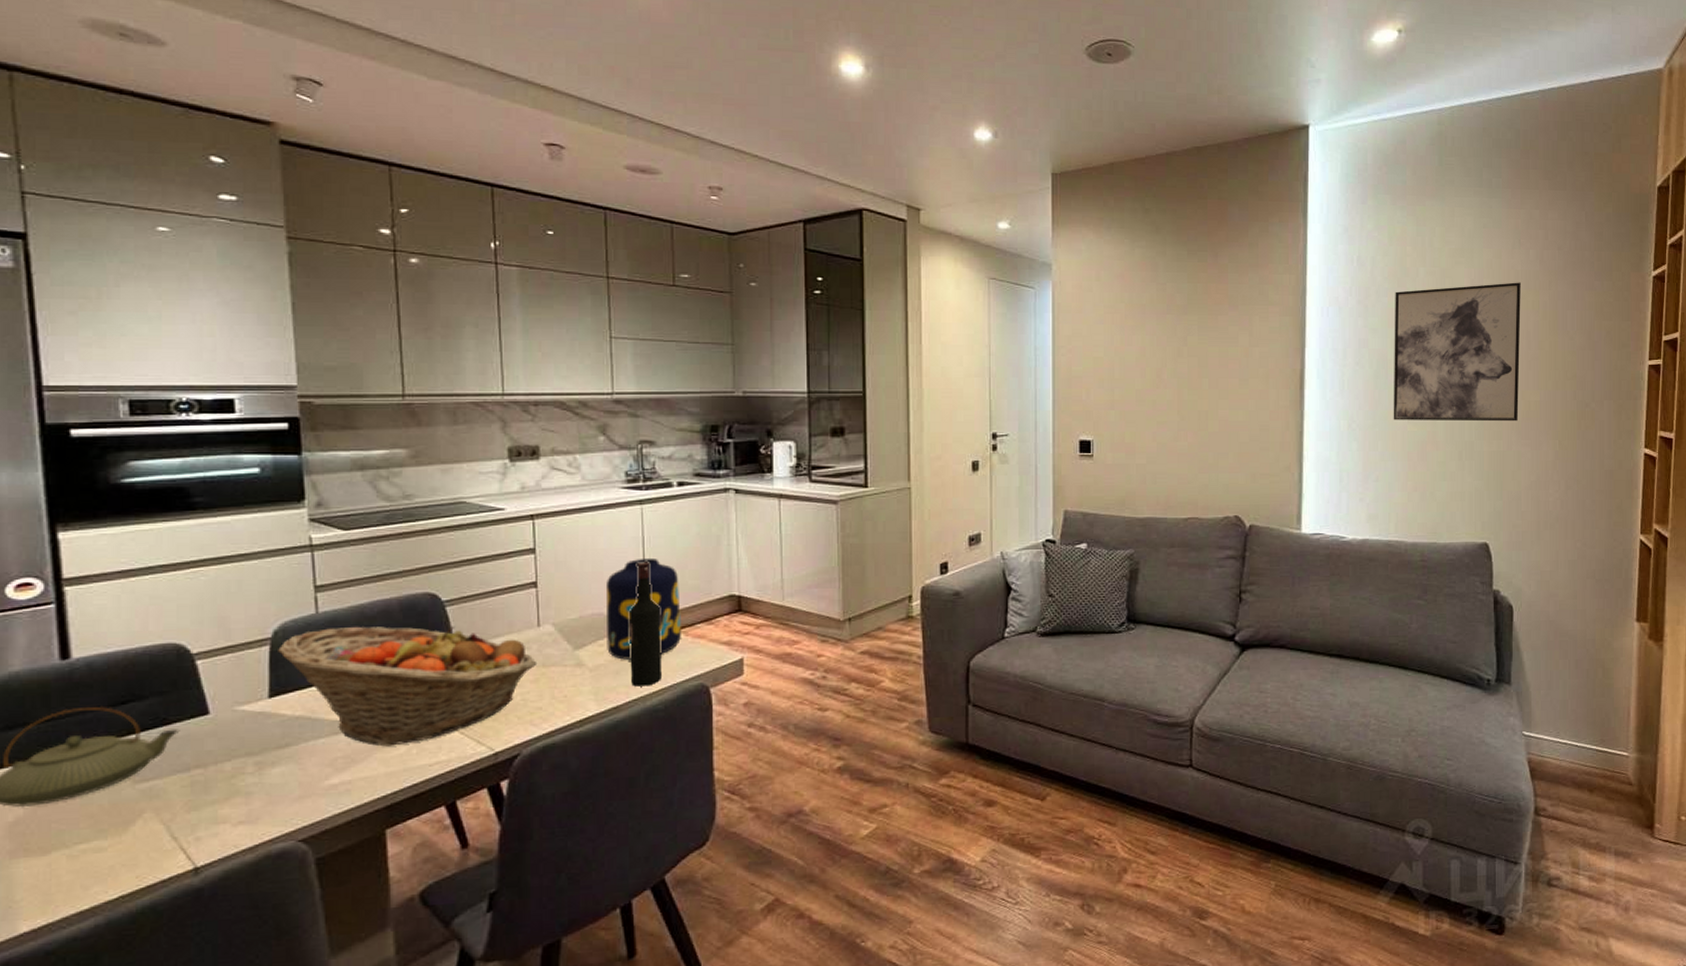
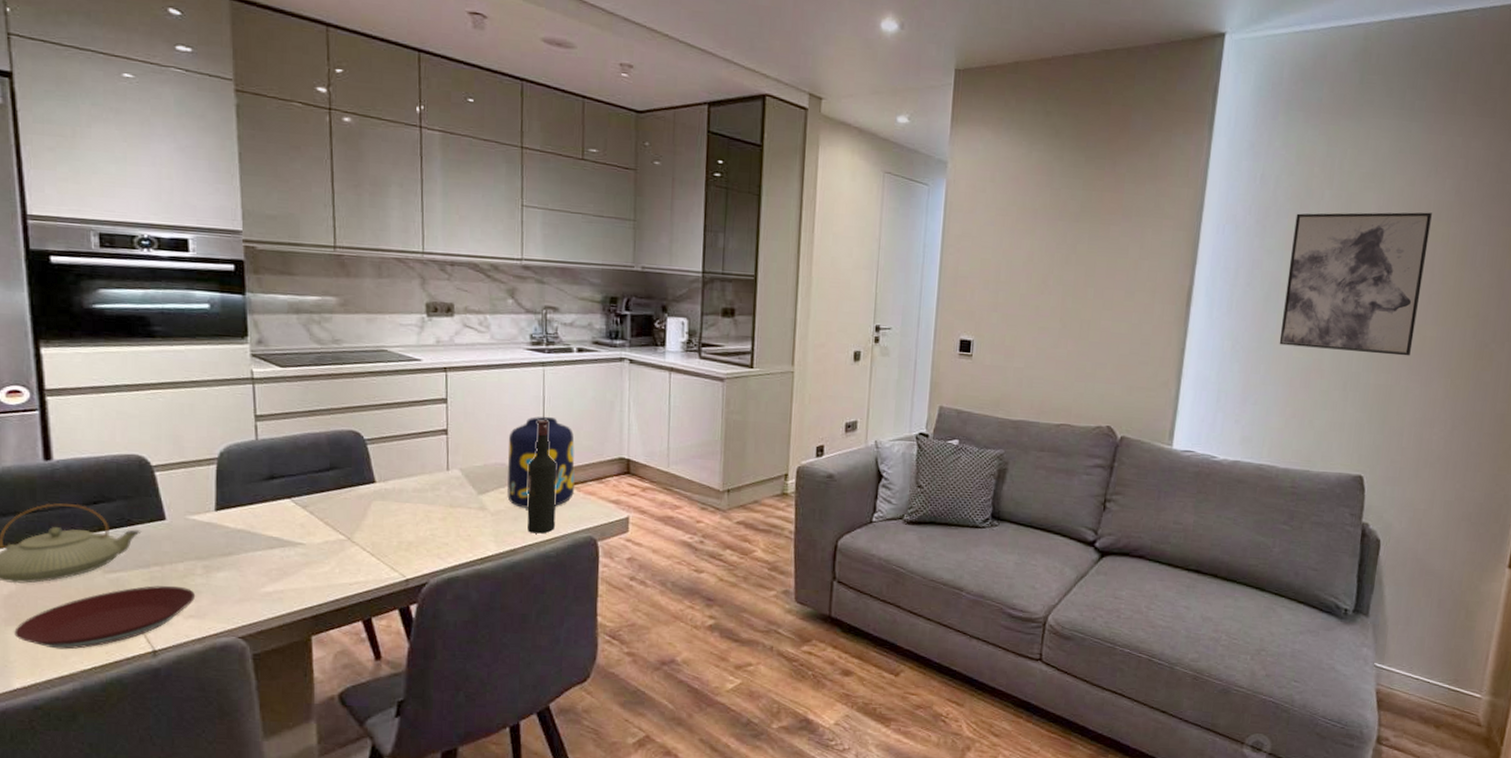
plate: none [21,789,245,880] -> present [14,585,195,650]
fruit basket: present [278,626,538,747] -> none [223,454,446,564]

